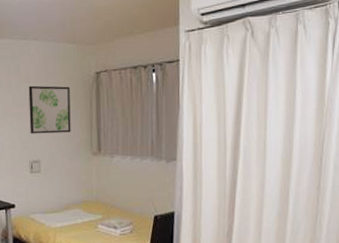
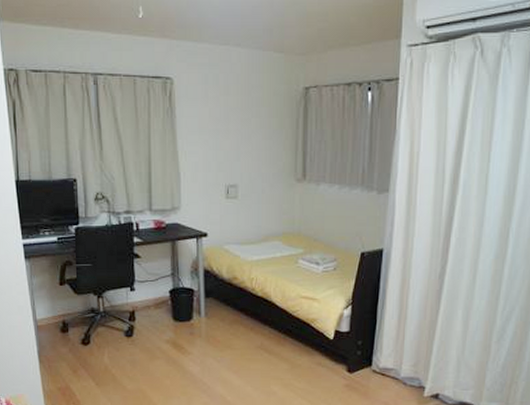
wall art: present [28,85,71,134] -> none [227,99,274,155]

